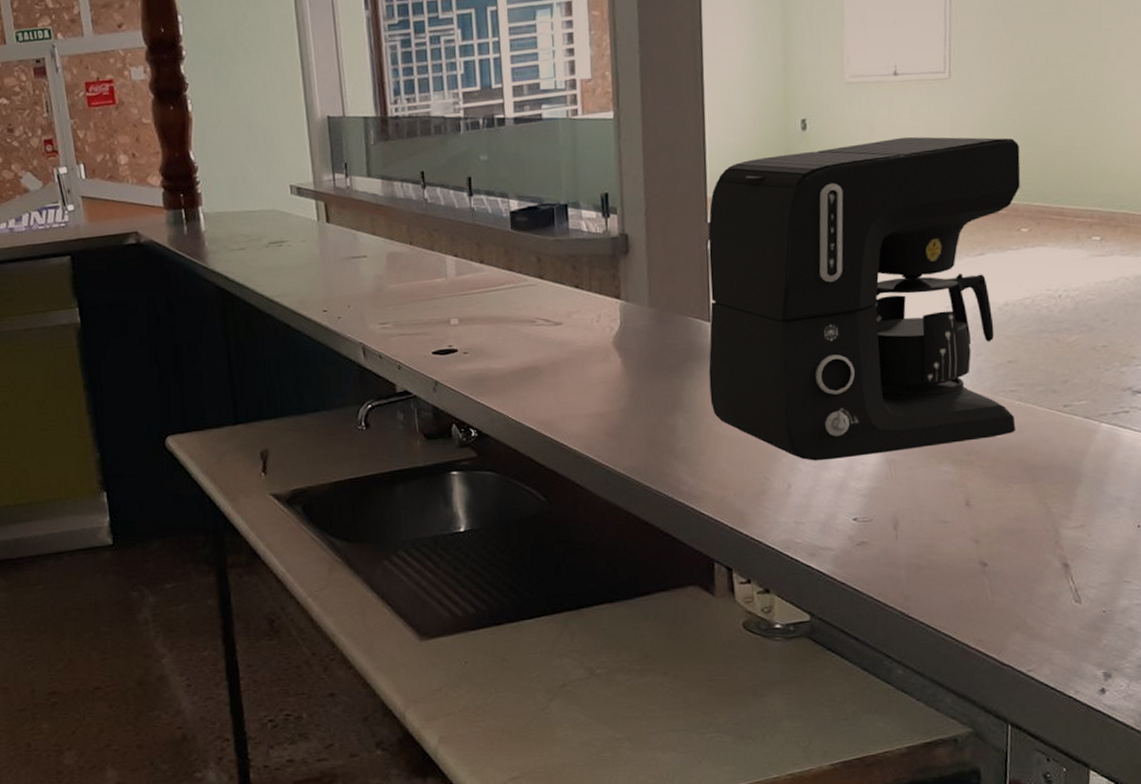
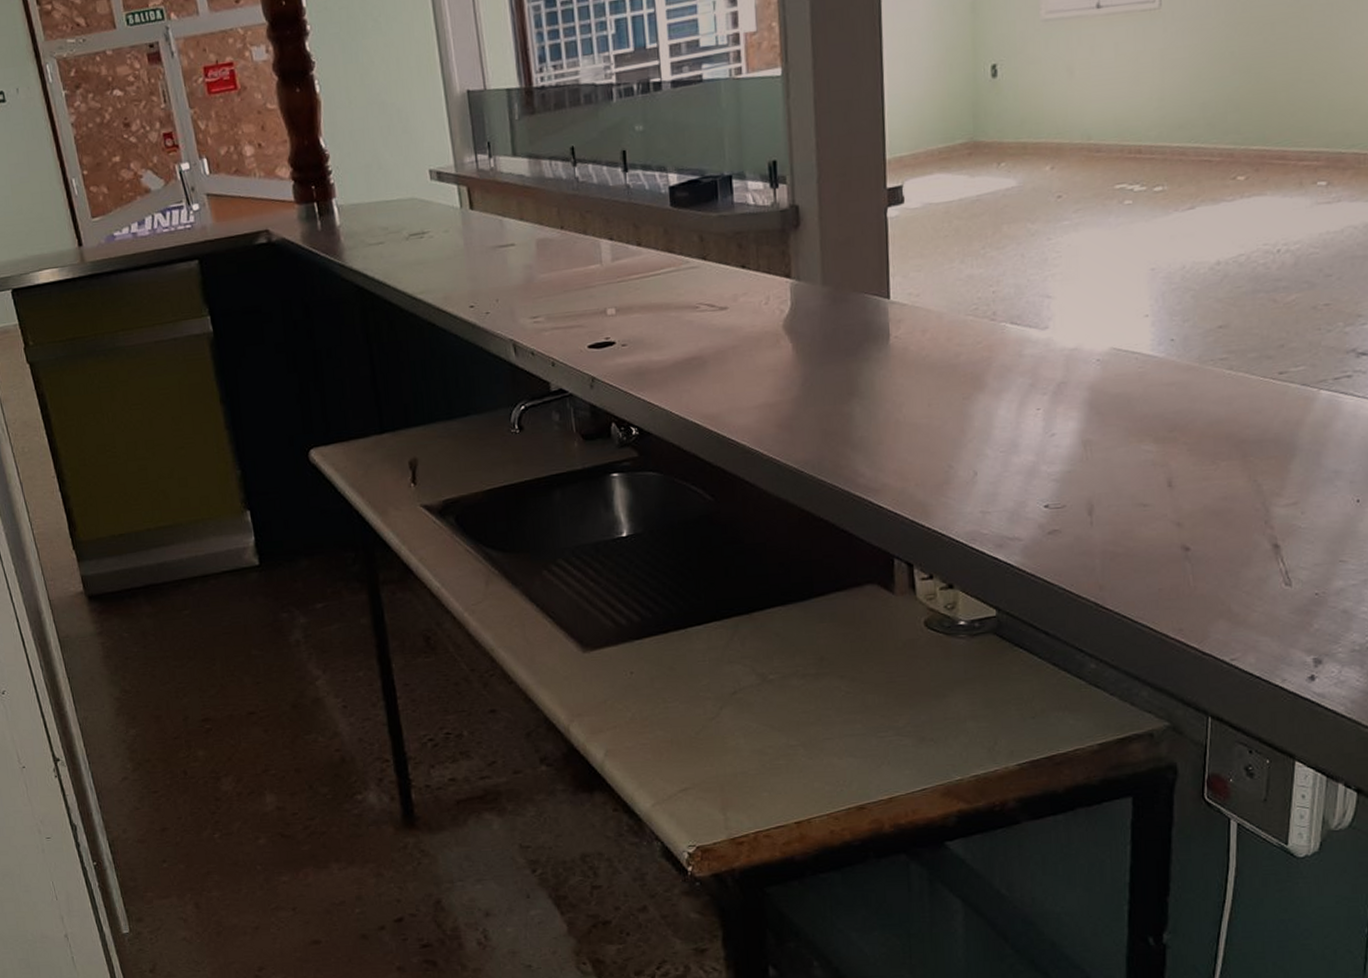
coffee maker: present [708,136,1021,461] -> none [887,73,1238,446]

